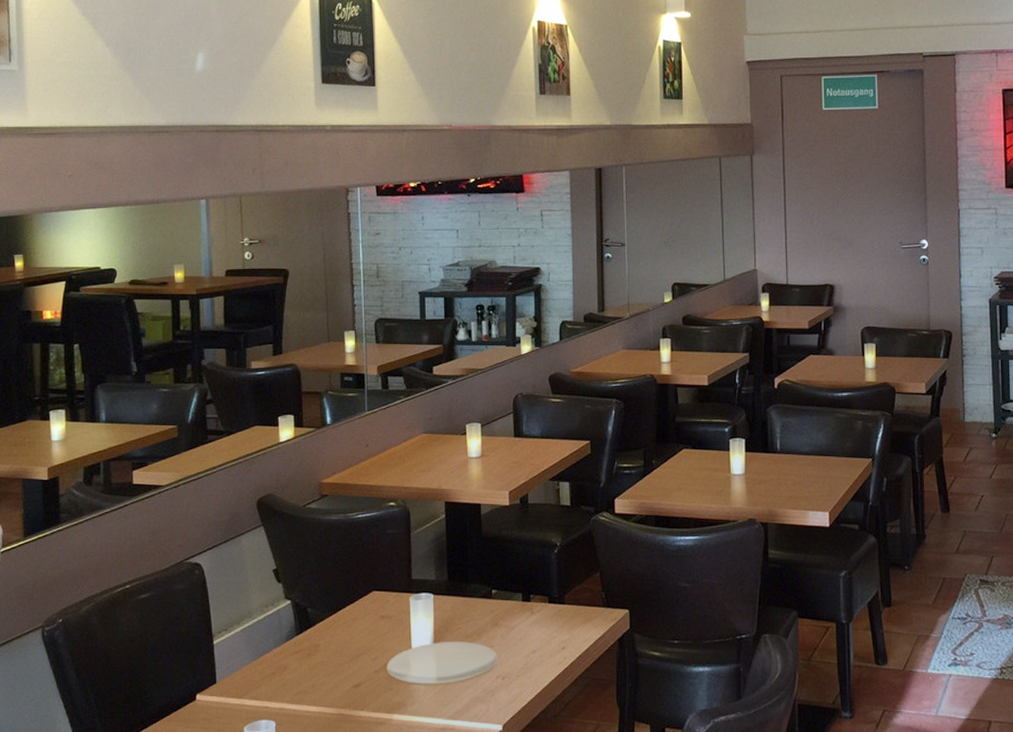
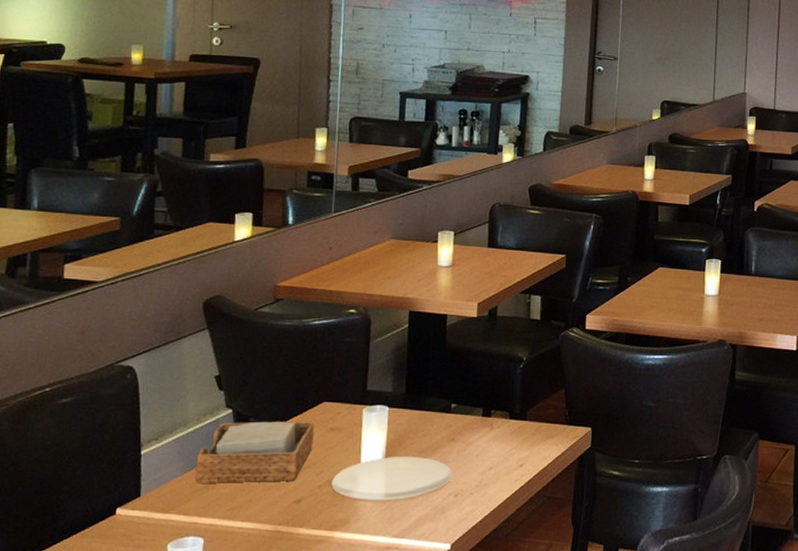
napkin holder: none [262,609,367,670] -> present [194,420,315,483]

